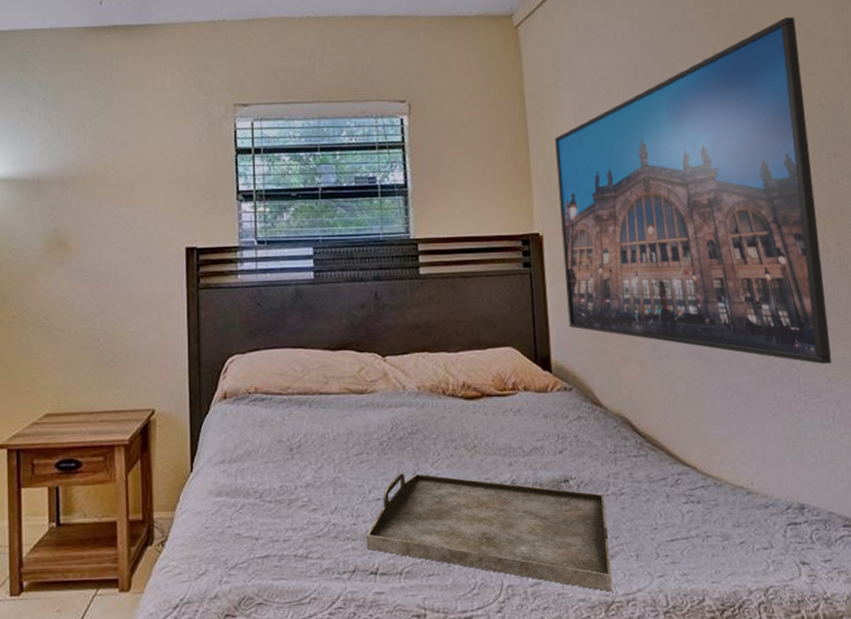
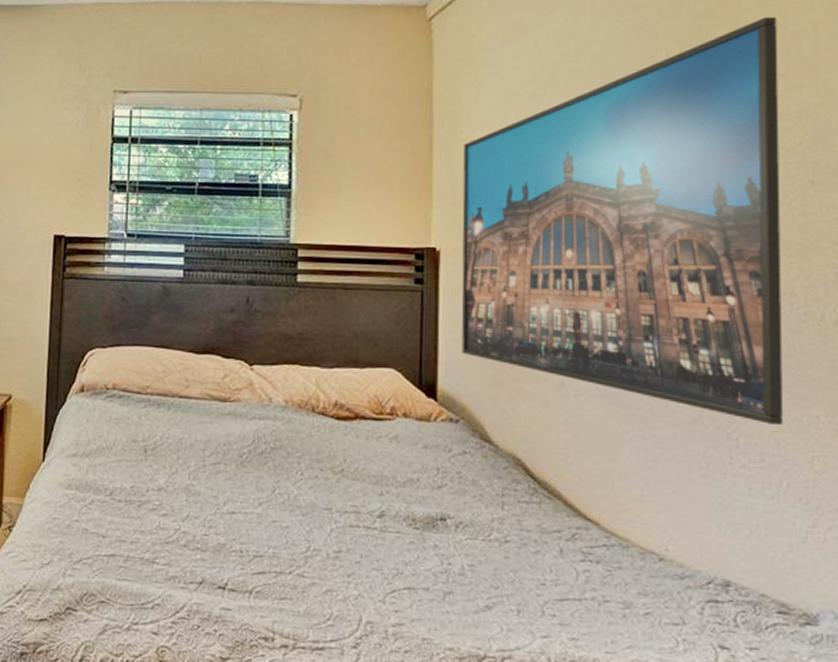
serving tray: present [366,473,613,592] -> none [216,488,487,645]

